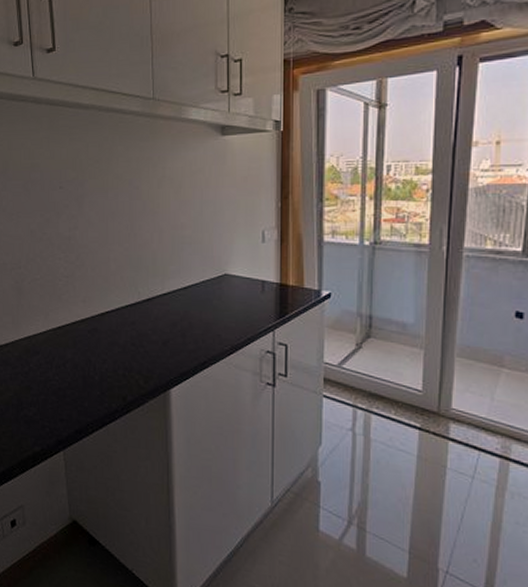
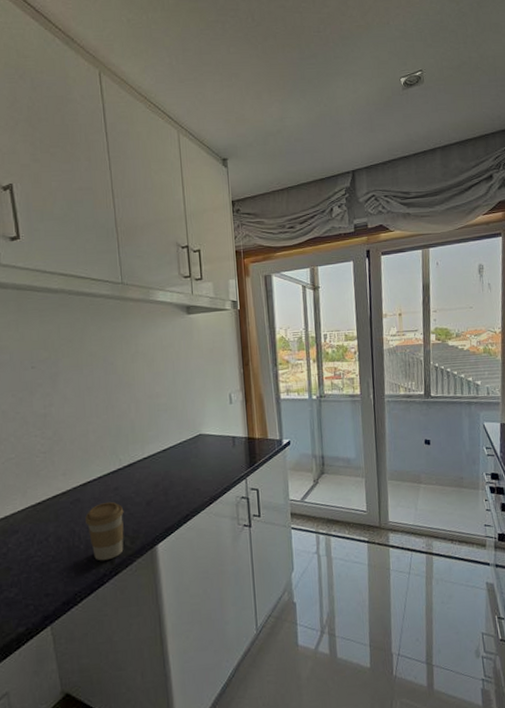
coffee cup: none [101,335,139,396] -> present [85,501,124,561]

